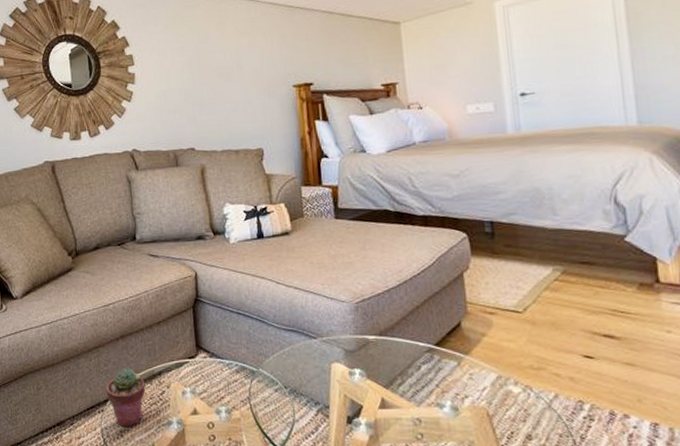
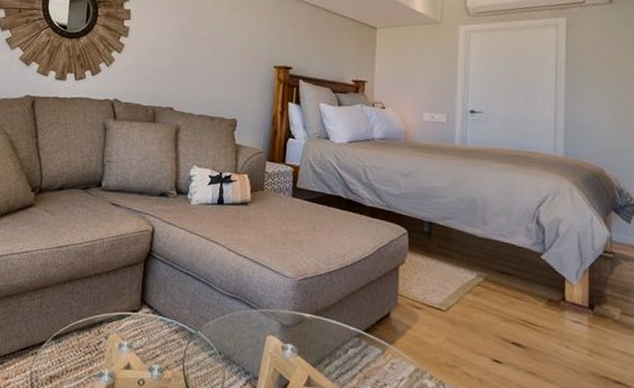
potted succulent: present [106,367,146,427] -> none [42,312,84,374]

